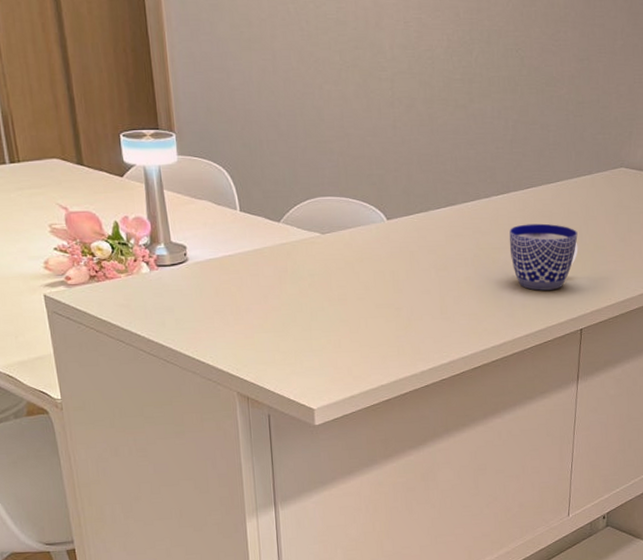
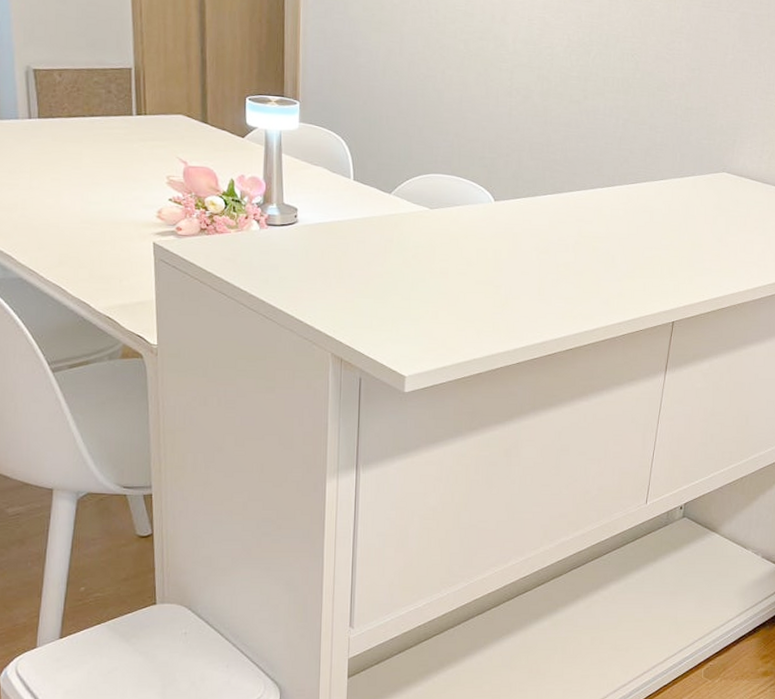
cup: present [509,223,578,291] -> none [610,217,677,282]

